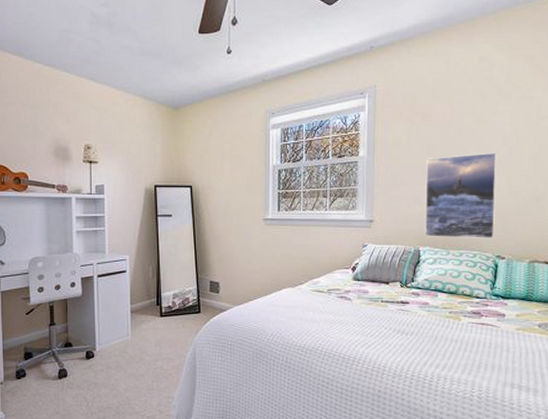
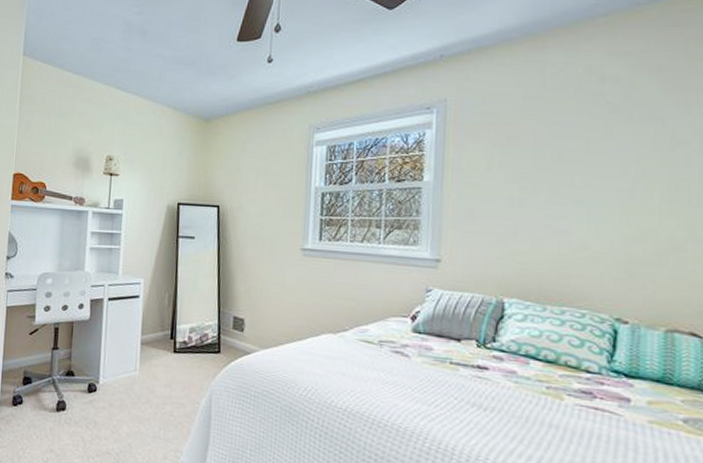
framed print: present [424,152,497,238] -> none [510,184,613,295]

